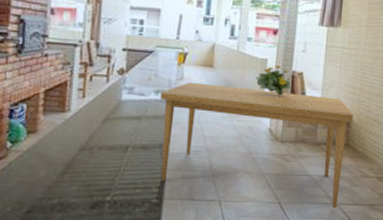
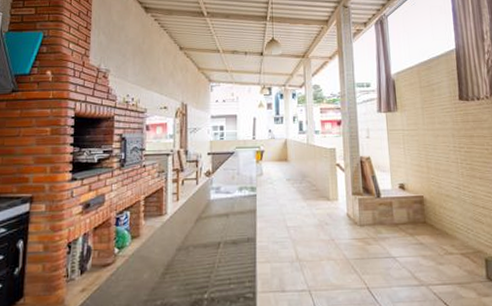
dining table: present [160,82,354,209] -> none [244,176,427,291]
flowering plant: present [255,65,292,96] -> none [327,153,361,182]

